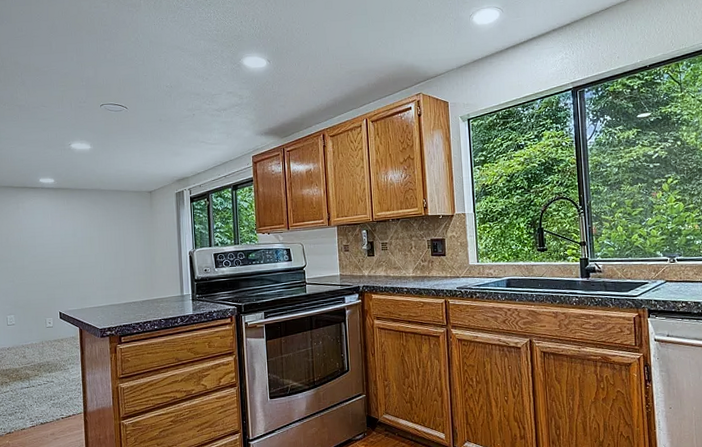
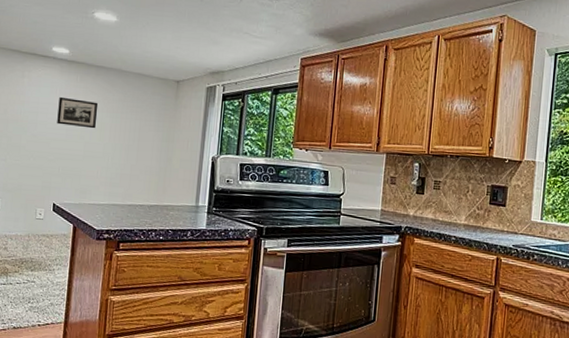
picture frame: none [51,220,87,244] -> present [57,96,99,129]

